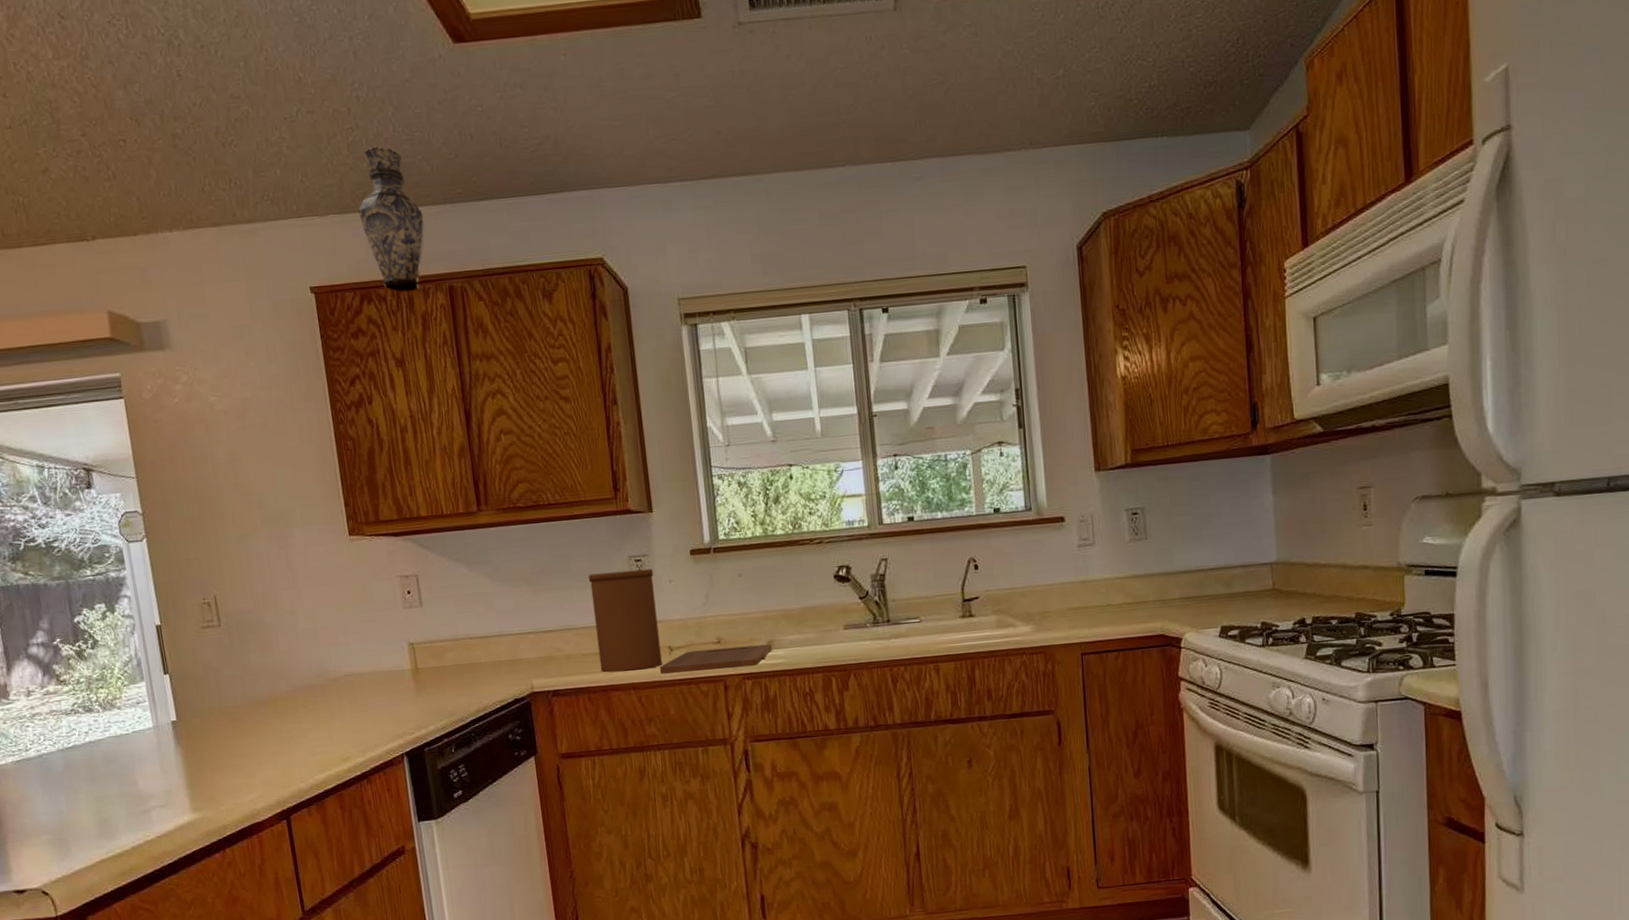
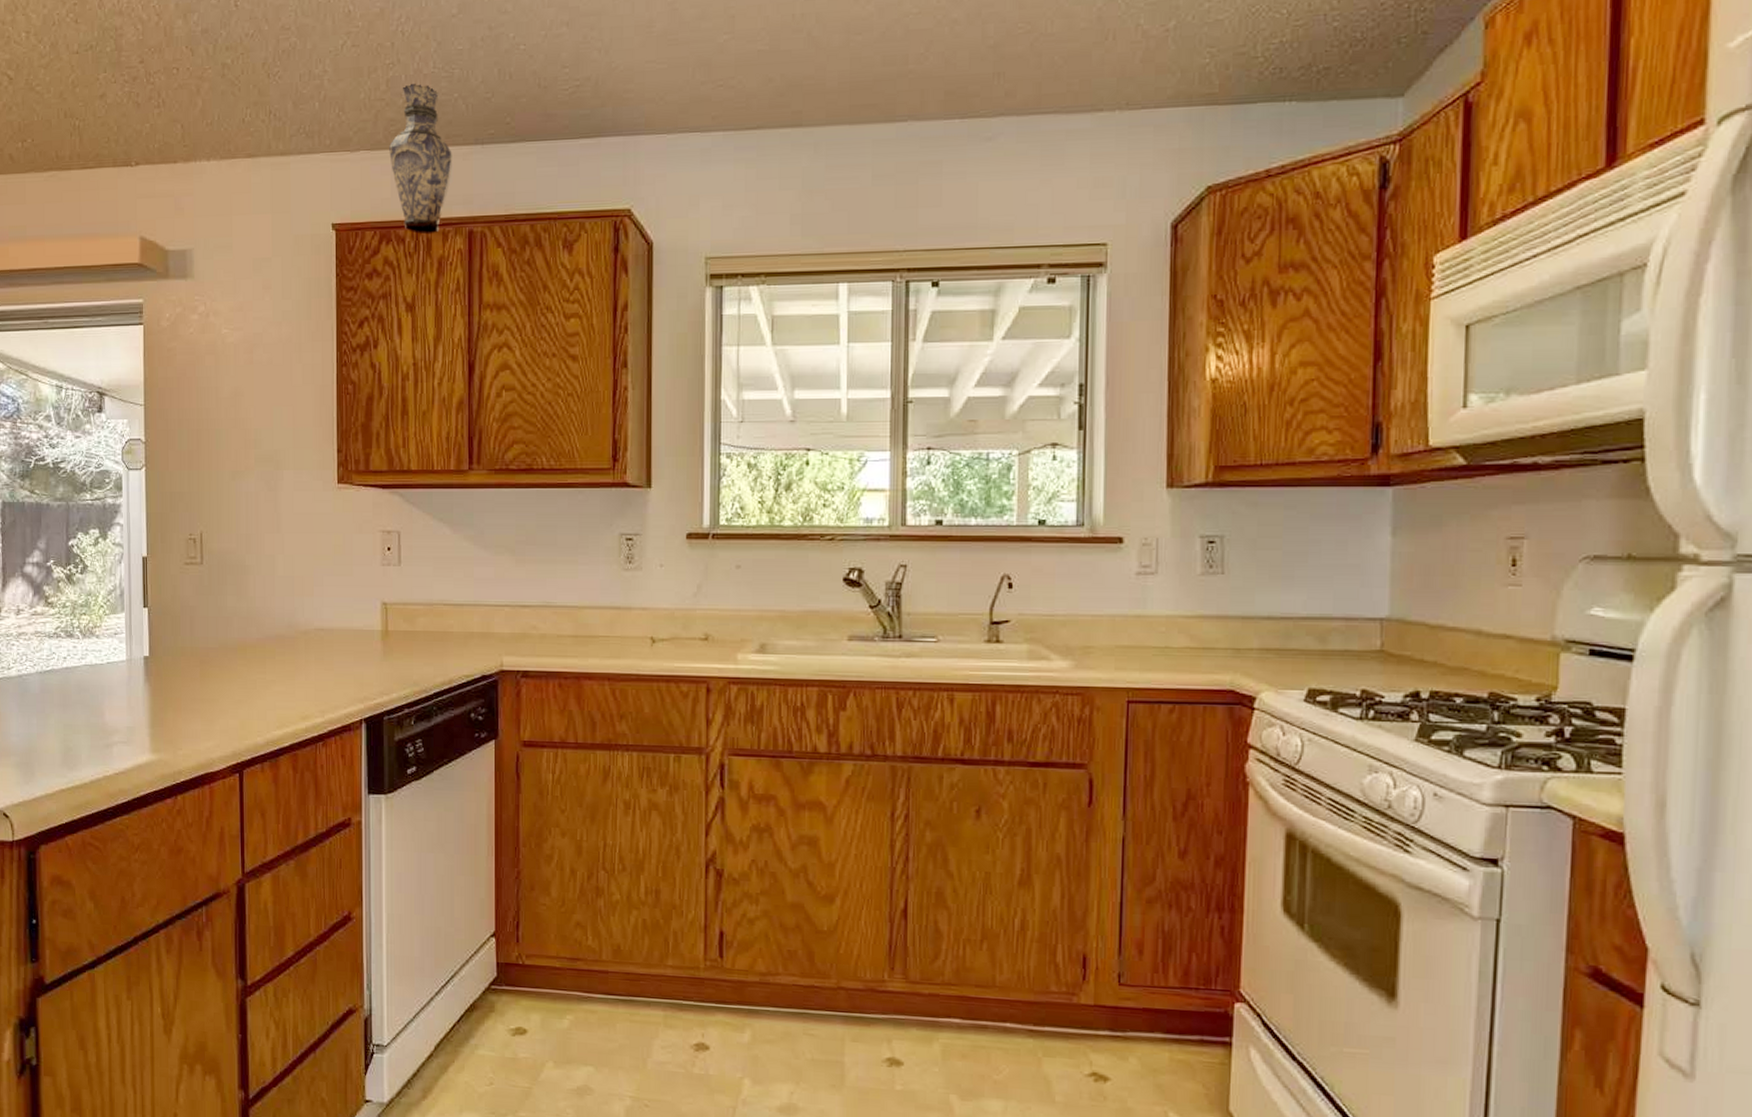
canister: present [588,568,662,673] -> none [574,549,644,660]
cutting board: present [659,644,772,675] -> none [638,645,764,671]

